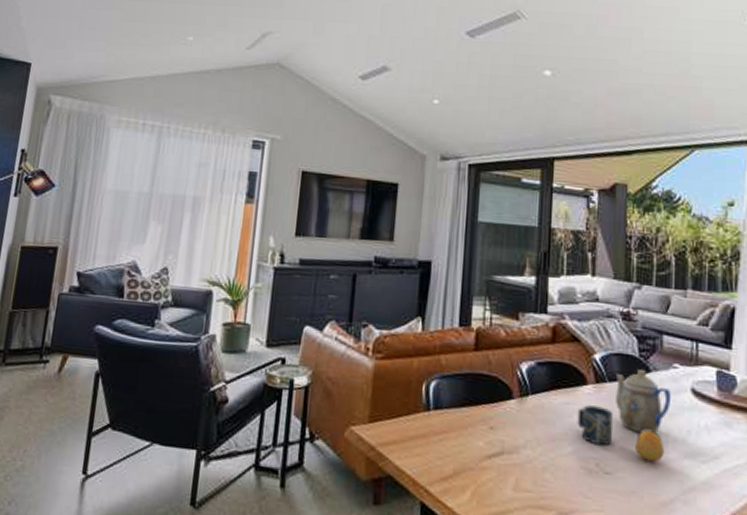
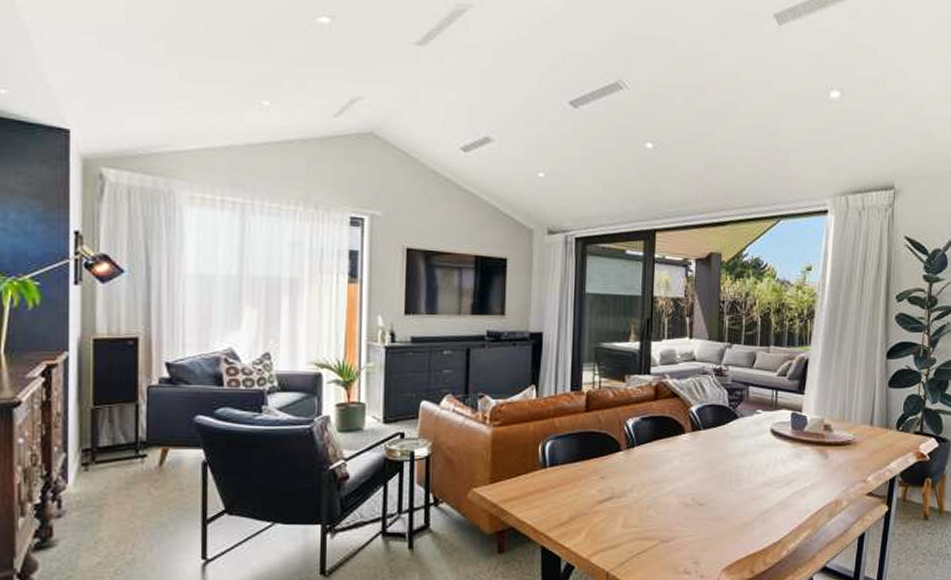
cup: present [577,405,612,446] -> none [676,451,706,483]
teapot: present [615,370,671,433] -> none [709,417,754,470]
fruit: present [635,430,665,462] -> none [724,467,748,491]

